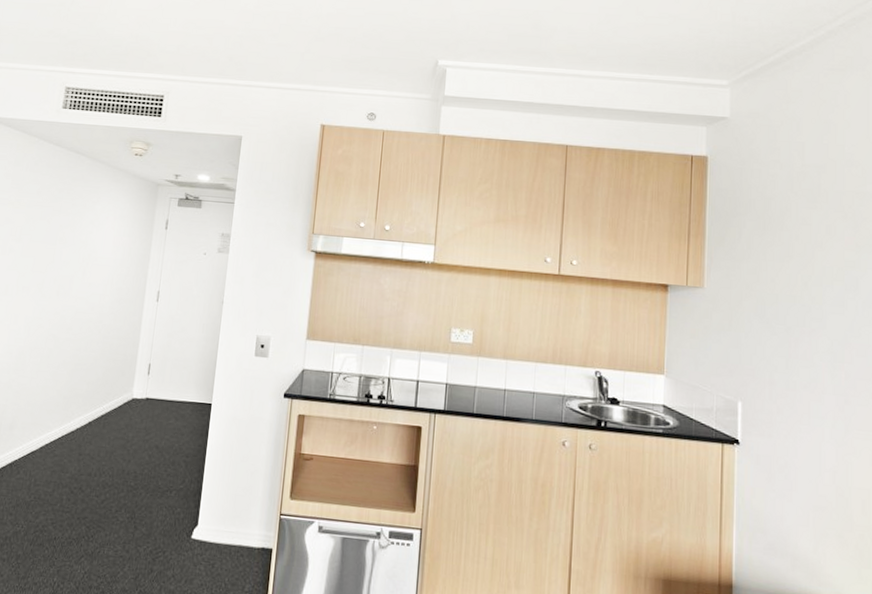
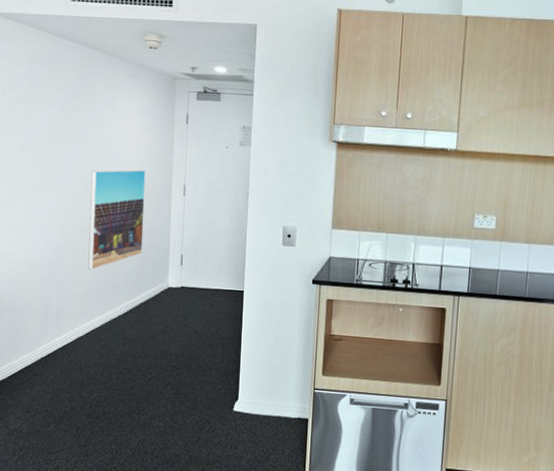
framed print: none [49,273,120,378] -> present [88,169,146,270]

